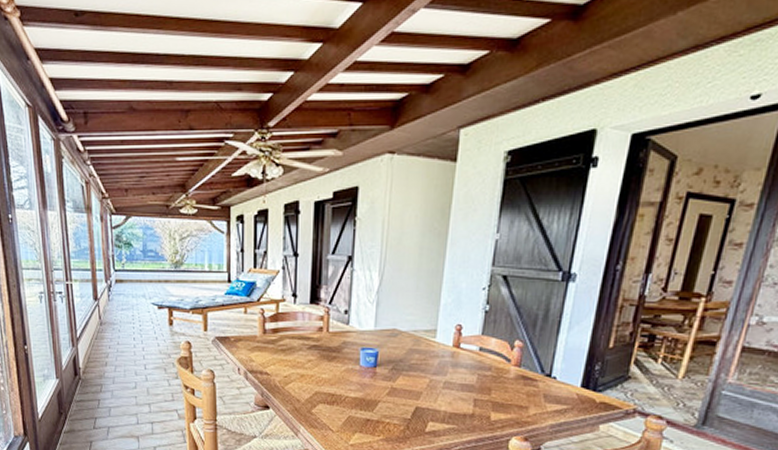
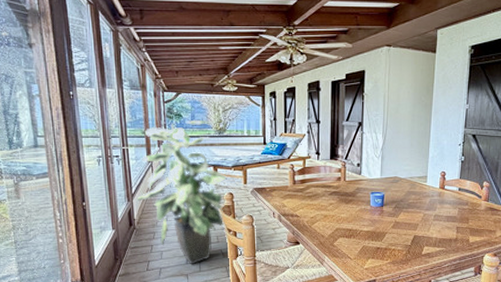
indoor plant: none [82,249,184,426] -> present [136,119,227,265]

